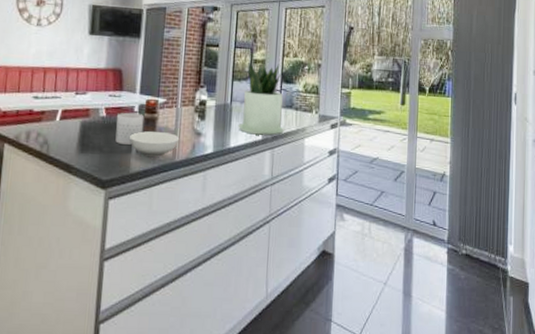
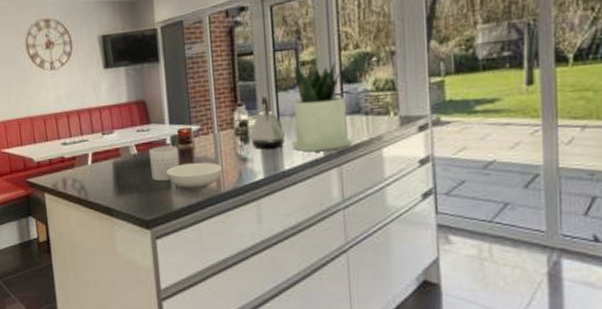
kettle: none [206,82,235,128] -> present [249,95,285,149]

